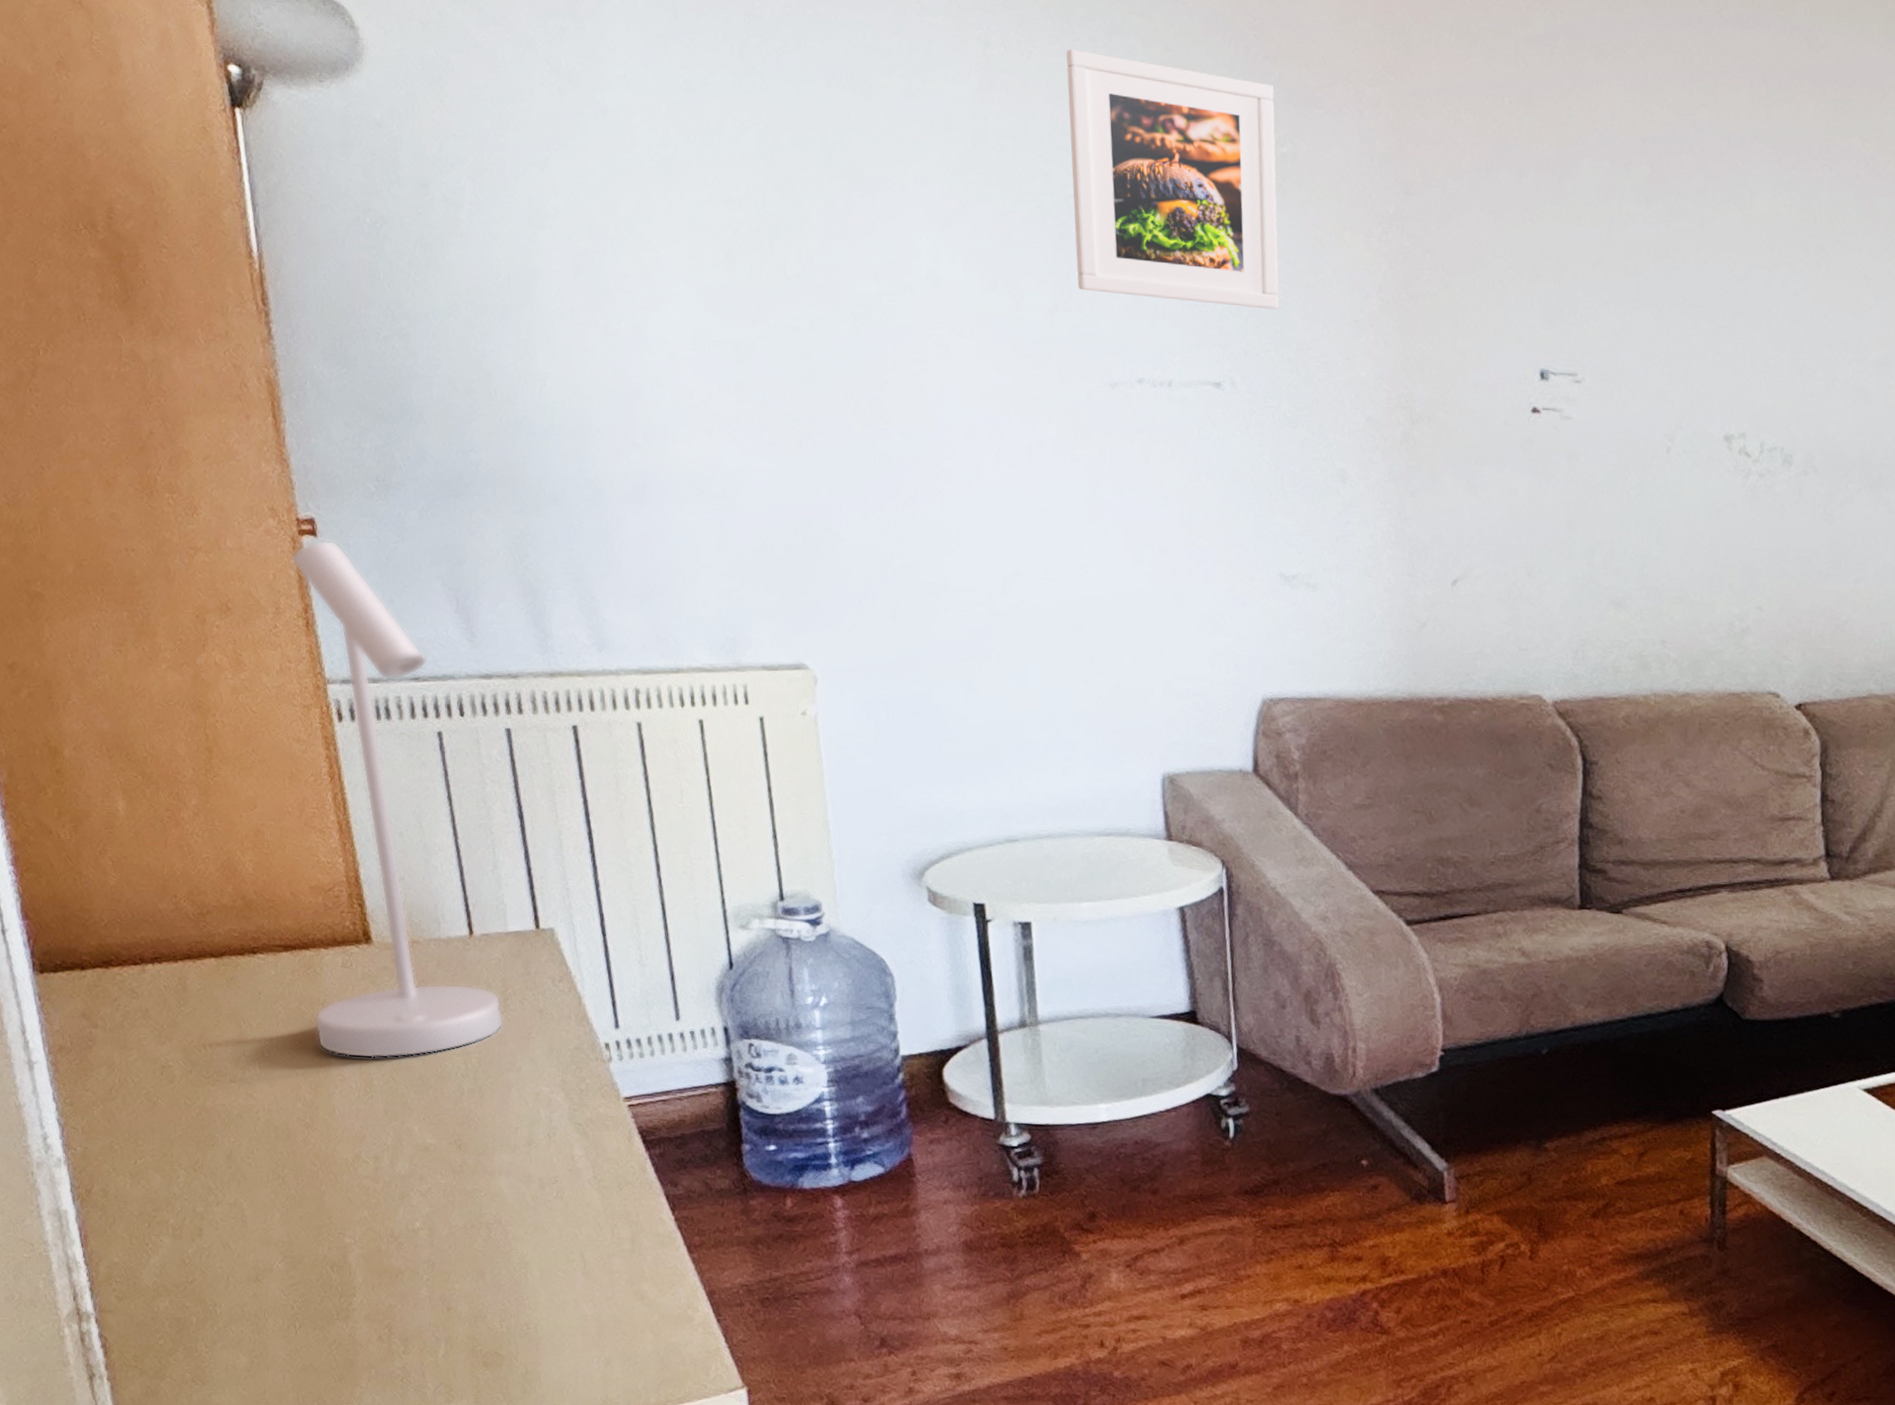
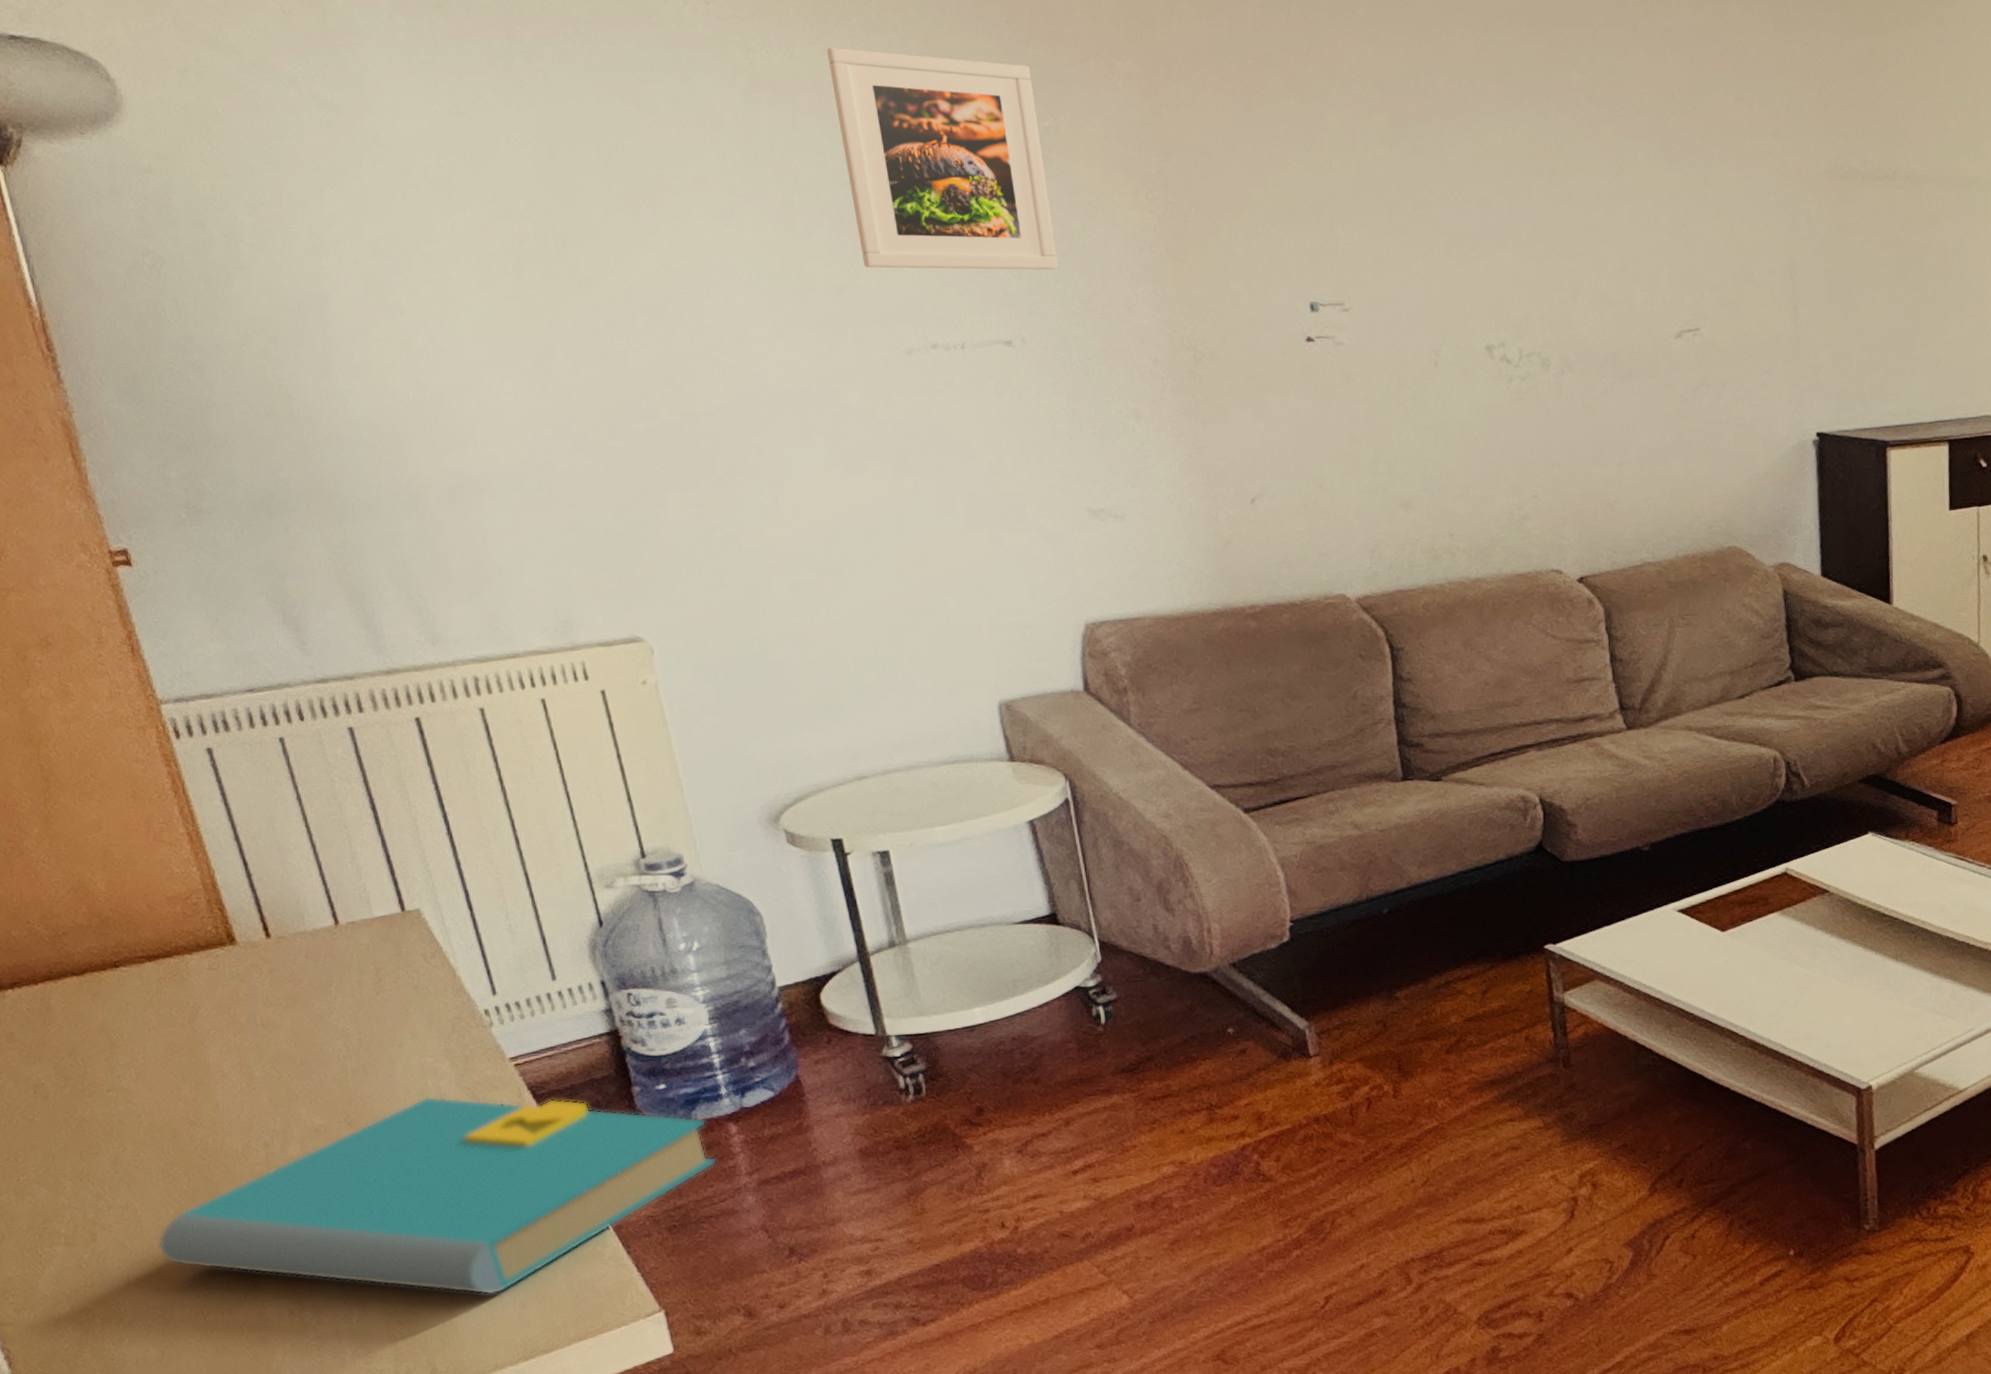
book: none [261,1127,817,1347] -> present [158,1096,716,1295]
desk lamp: present [290,540,505,1059] -> none [107,568,381,1054]

